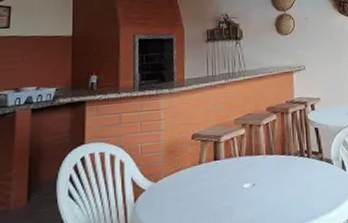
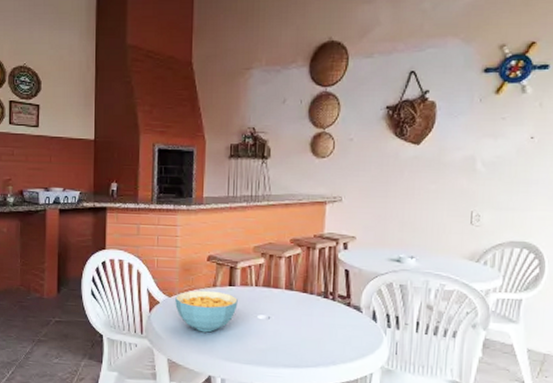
cereal bowl: none [161,167,224,213] -> present [175,290,238,333]

